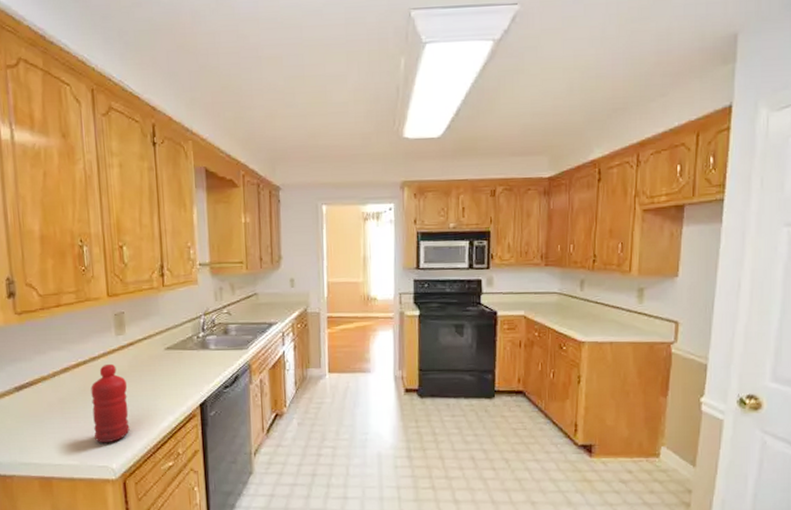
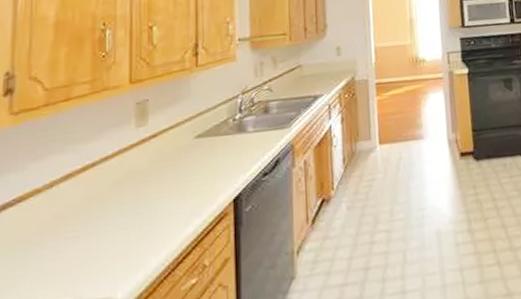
water bottle: present [91,363,130,443] -> none [97,162,146,267]

